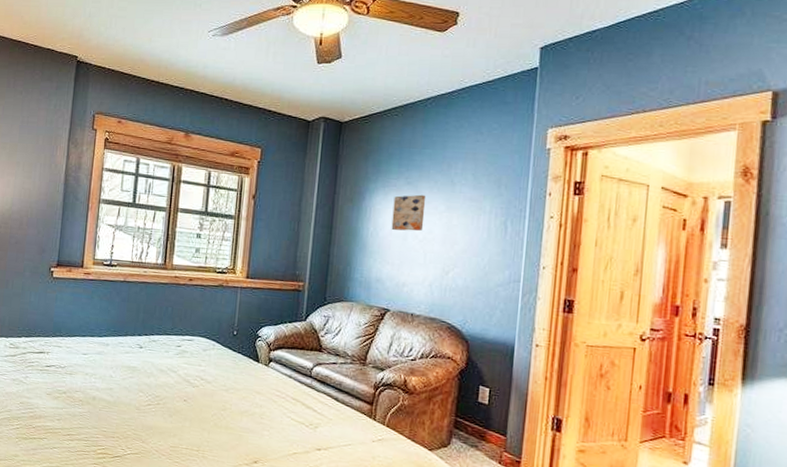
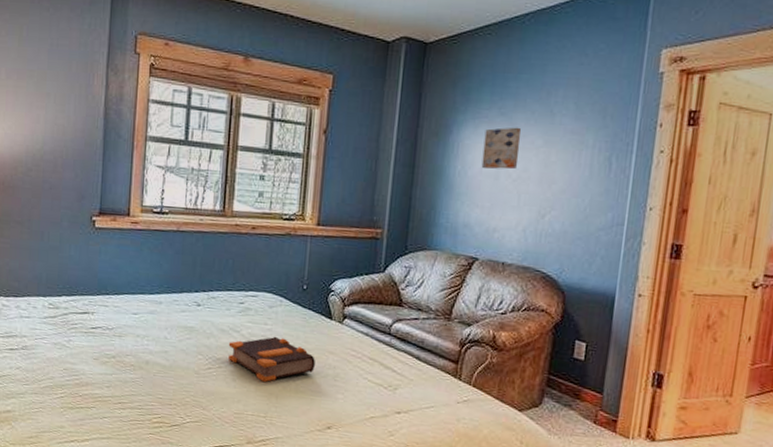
bible: none [166,376,244,419] -> present [228,336,315,383]

